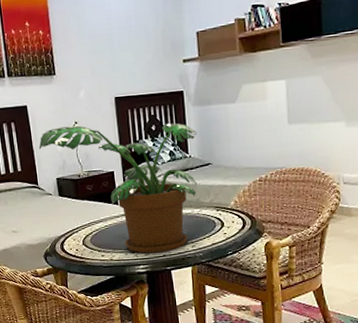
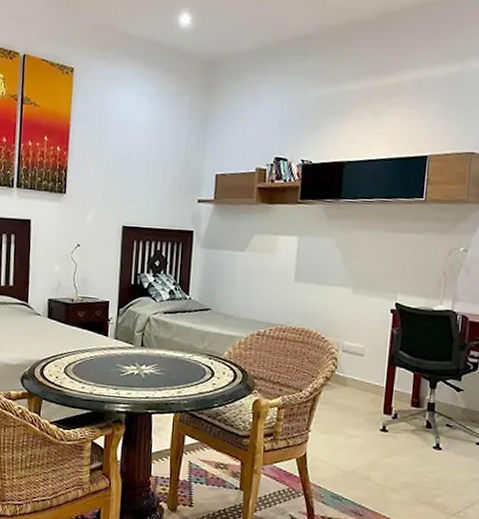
potted plant: present [38,122,198,254] -> none [35,247,201,394]

